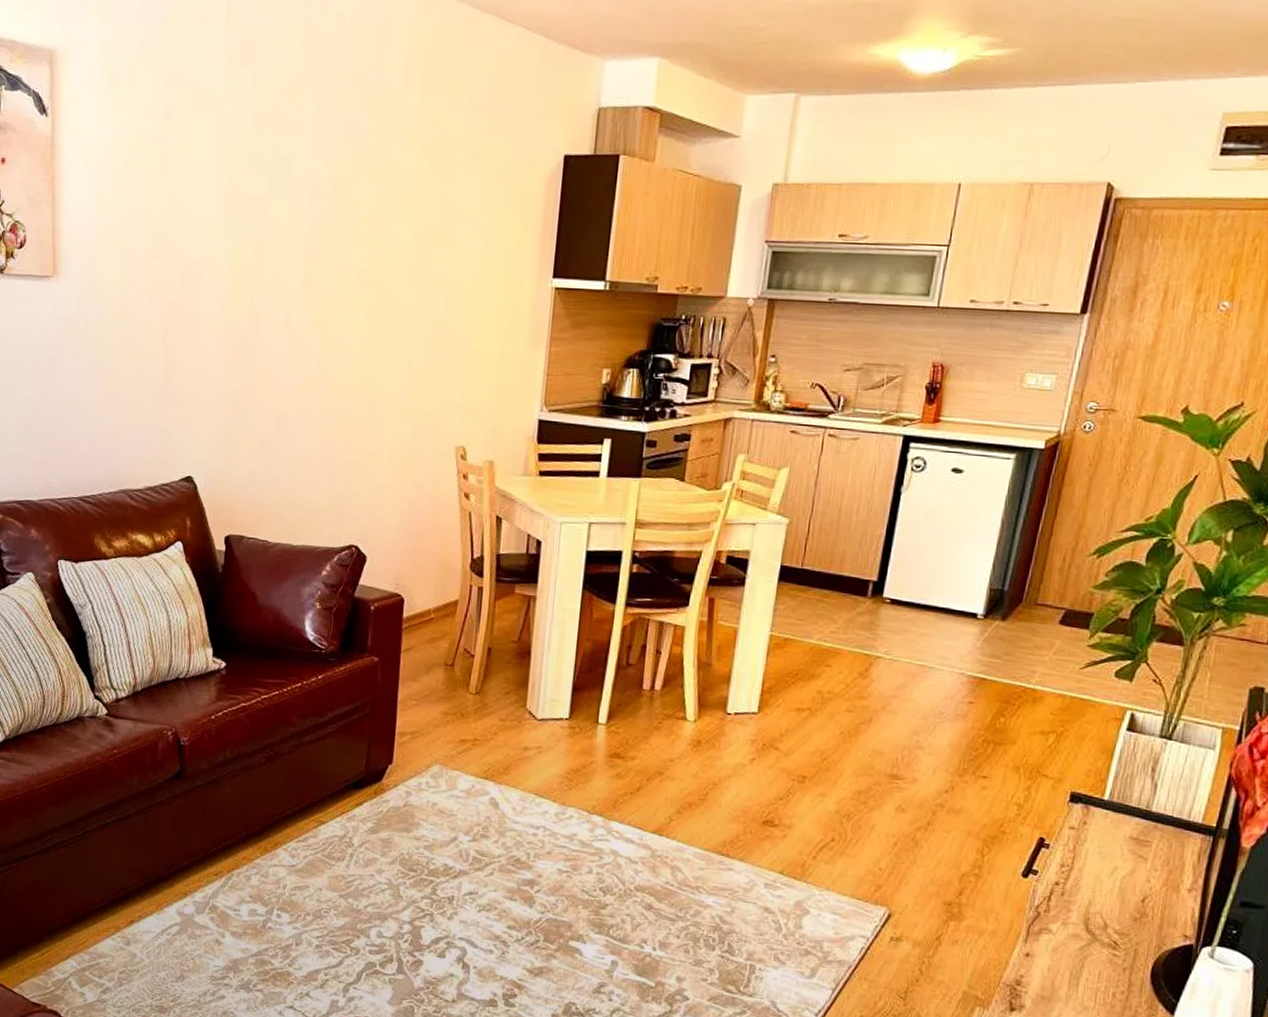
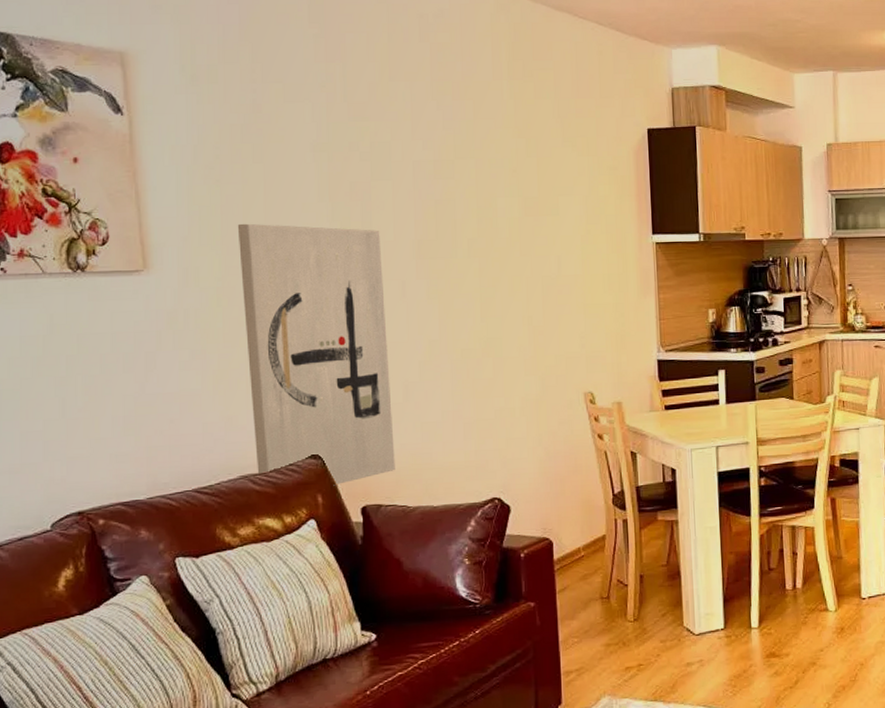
wall art: none [135,235,272,511] -> present [237,223,395,486]

